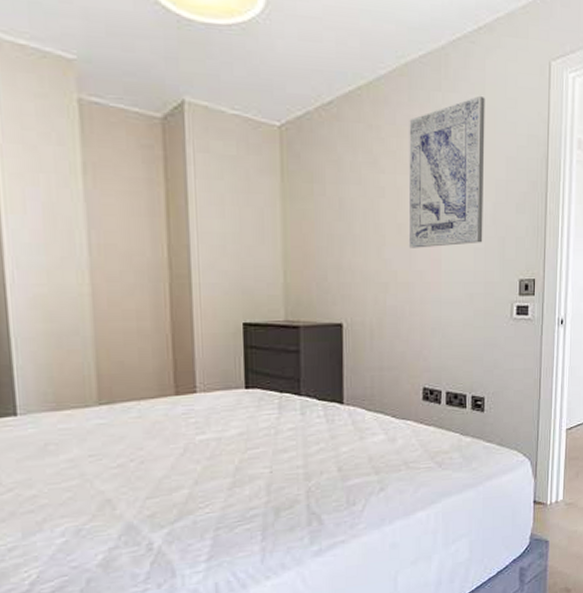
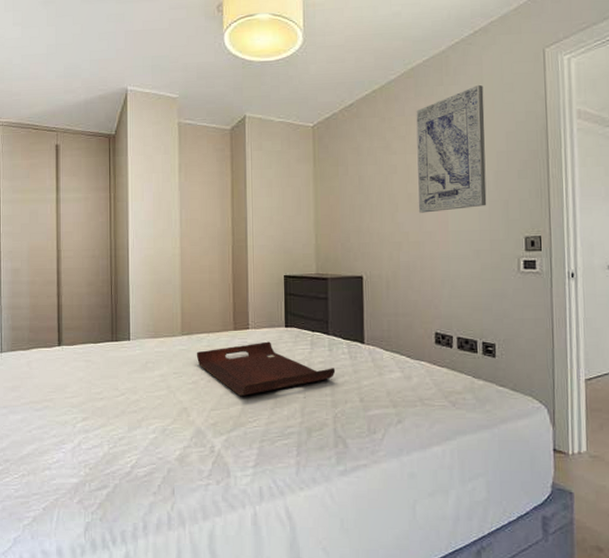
serving tray: none [121,407,309,478] -> present [196,341,336,396]

